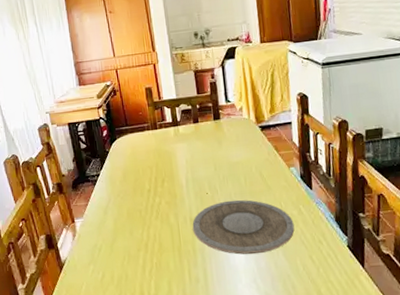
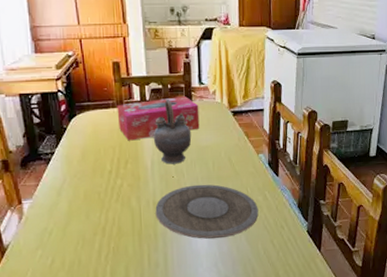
tissue box: none [151,115,230,161] -> present [117,96,200,141]
teapot: none [185,118,222,181] -> present [153,98,192,164]

